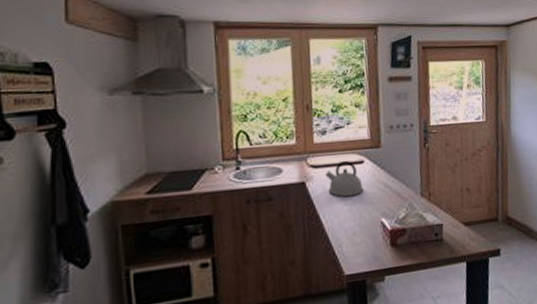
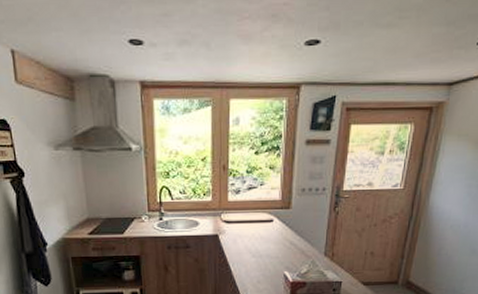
kettle: present [325,160,364,197] -> none [236,218,271,251]

